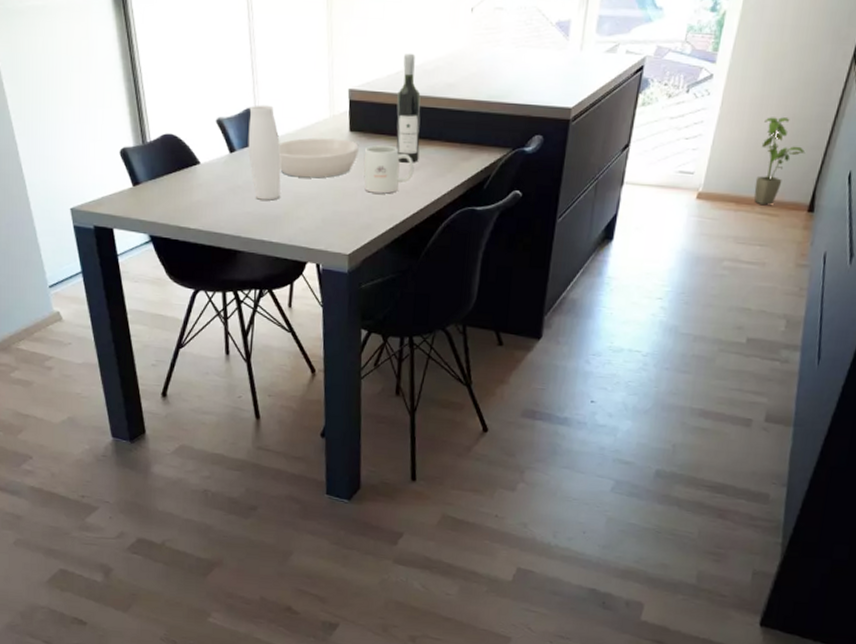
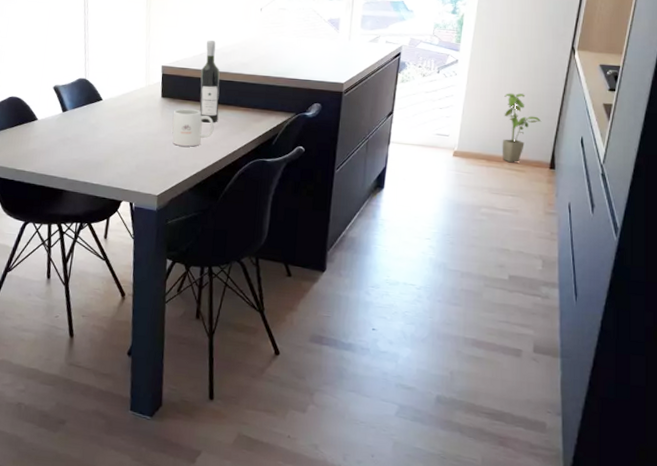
vase: present [248,105,281,201] -> none [77,76,105,150]
bowl: present [278,137,359,179] -> none [102,101,169,134]

